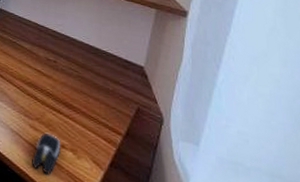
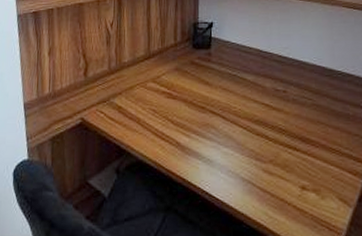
computer mouse: present [30,132,61,175] -> none [269,175,302,223]

